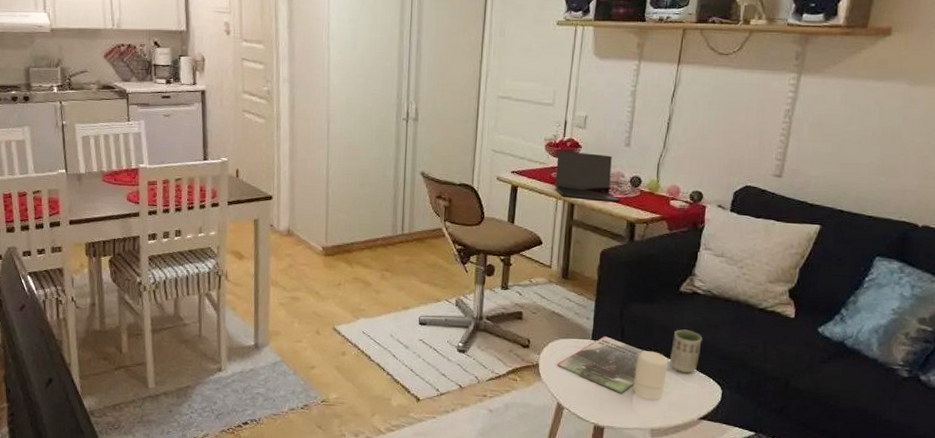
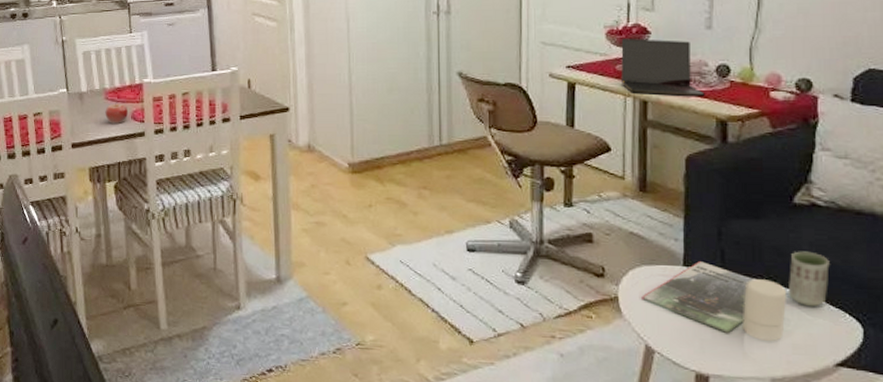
fruit: none [102,184,125,204] -> present [105,102,129,124]

